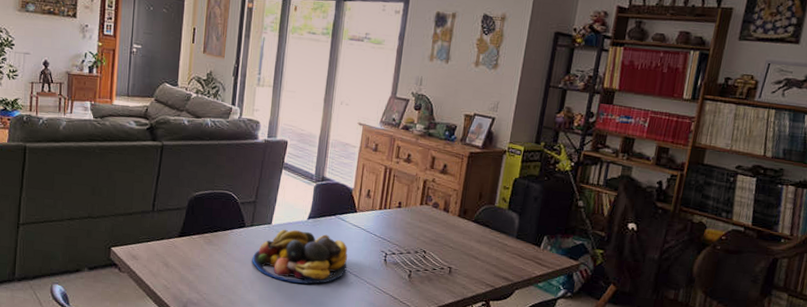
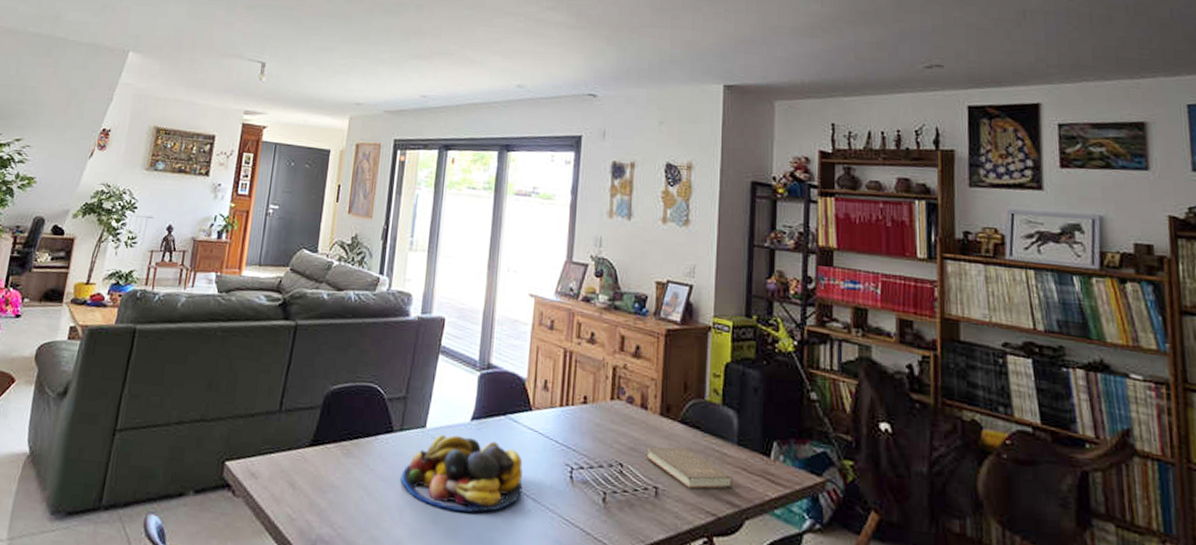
book: none [444,239,510,269] -> present [646,446,733,490]

